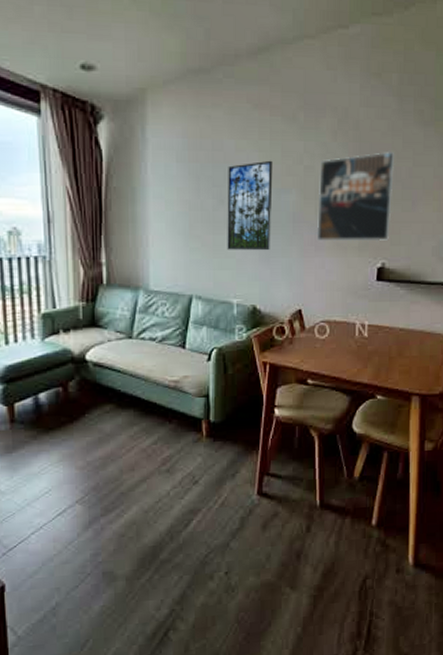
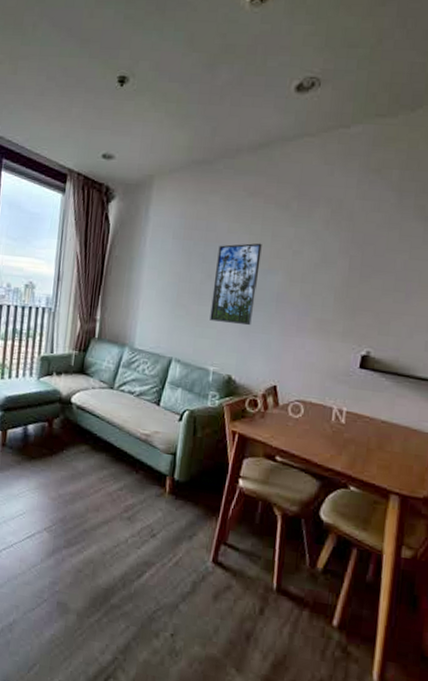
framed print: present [316,151,395,242] -> none [299,242,390,330]

